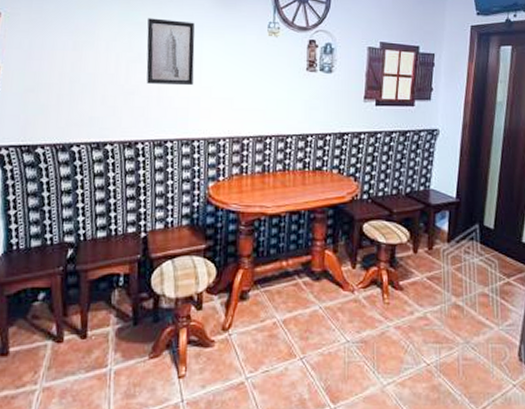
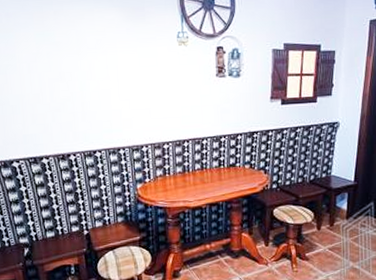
wall art: present [146,18,195,85] -> none [63,37,113,101]

